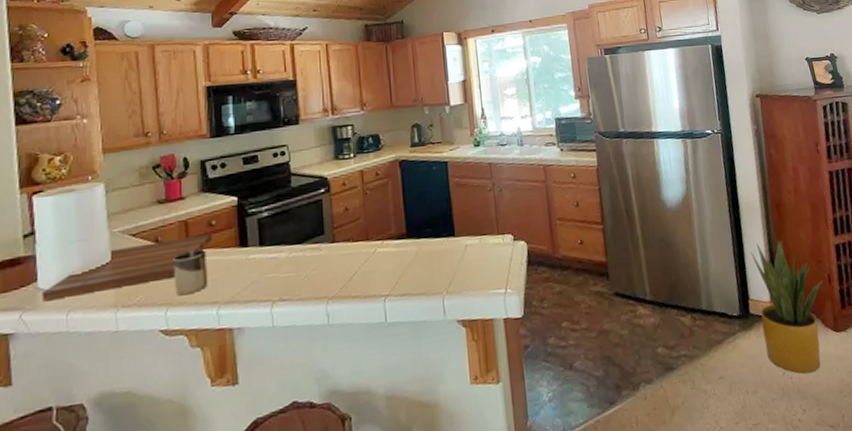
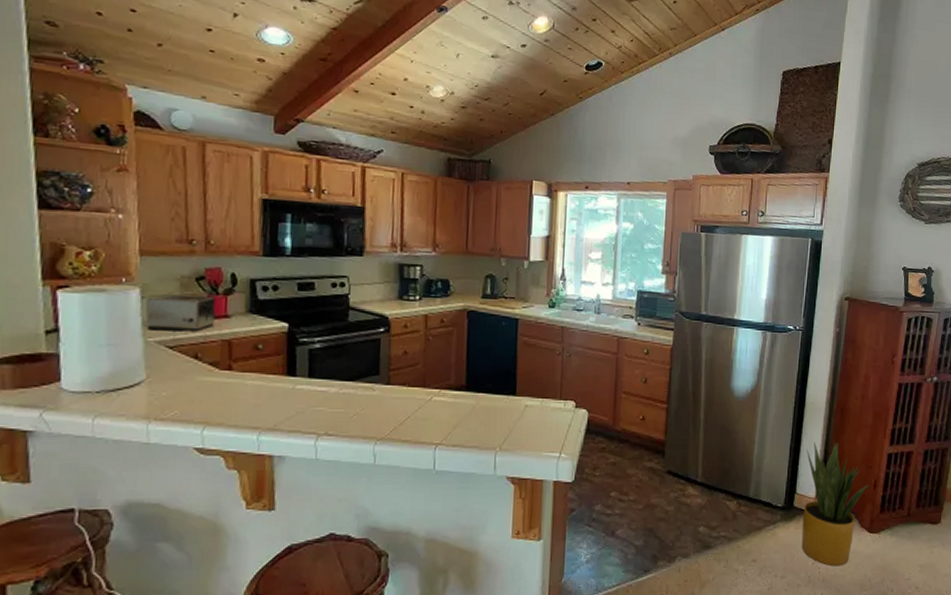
cutting board: present [42,233,212,302] -> none [65,357,258,403]
toaster: none [109,181,172,222] -> present [144,294,216,332]
cup: present [173,249,208,296] -> none [212,372,251,417]

